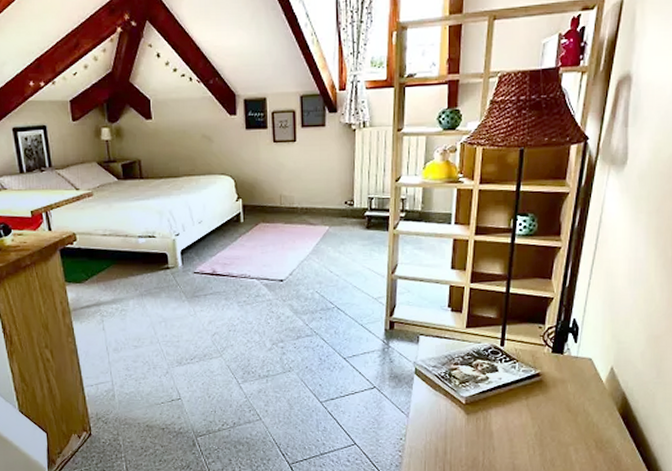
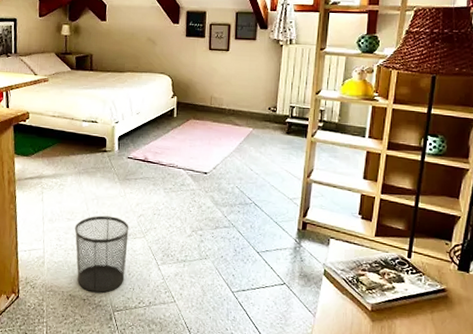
waste bin: none [143,338,204,421] -> present [74,215,129,293]

